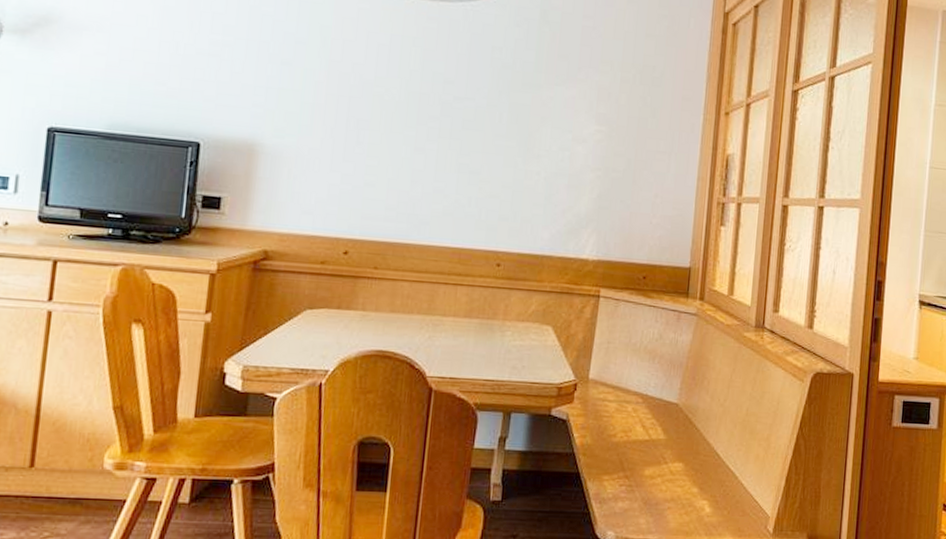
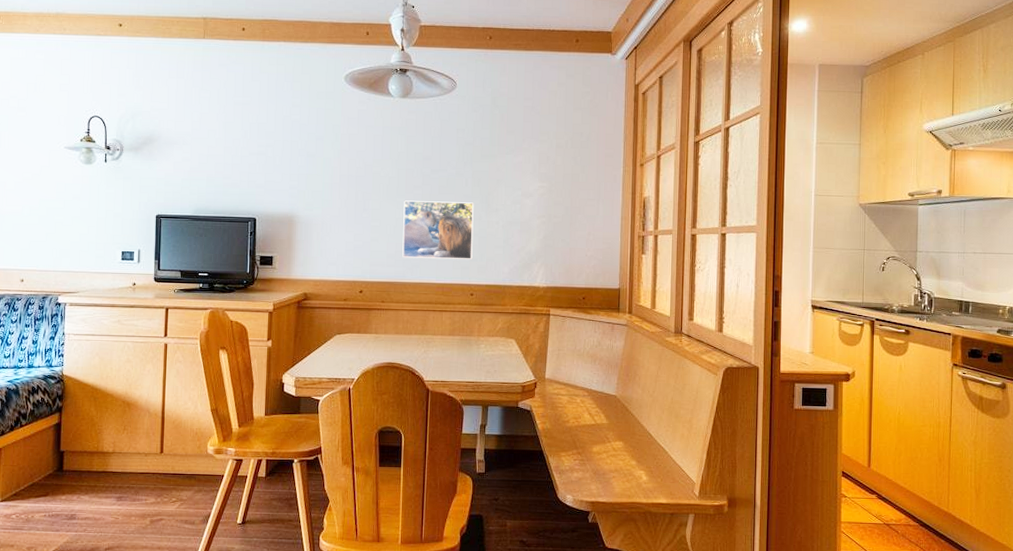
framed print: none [406,134,509,220] -> present [402,200,474,260]

